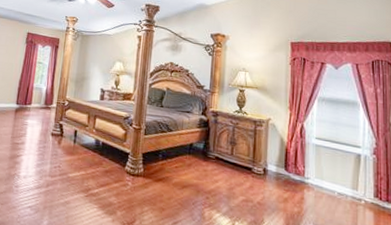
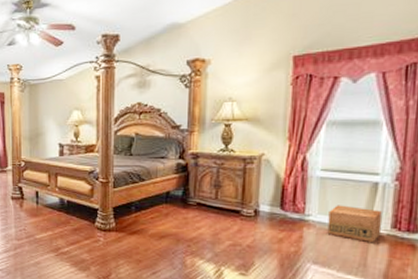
cardboard box: none [324,171,367,209] -> present [327,205,382,242]

